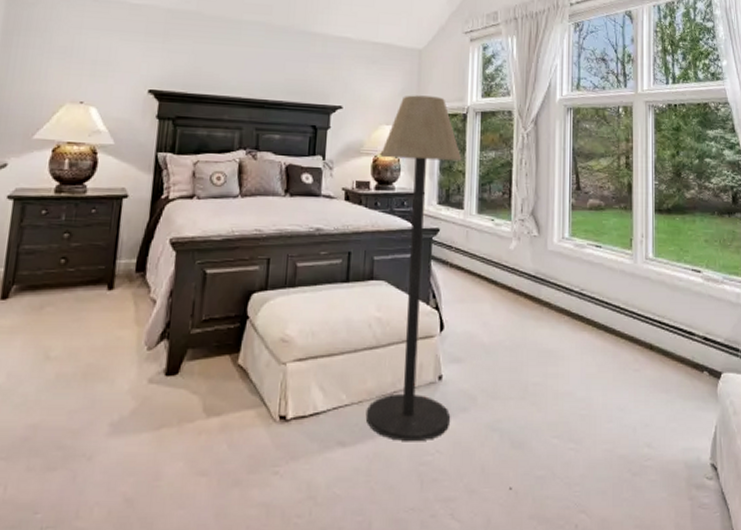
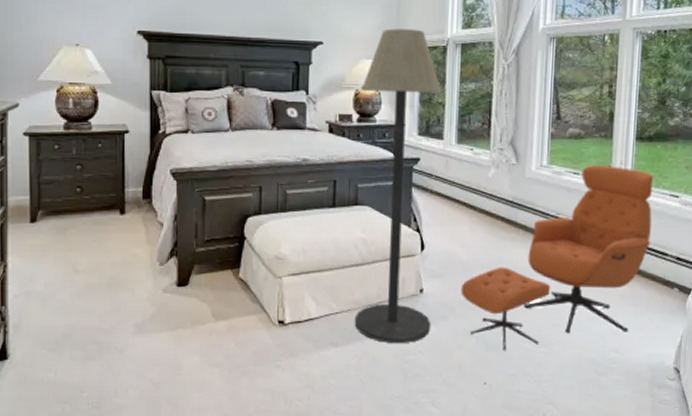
lounge chair: none [482,238,677,448] -> present [460,165,654,351]

